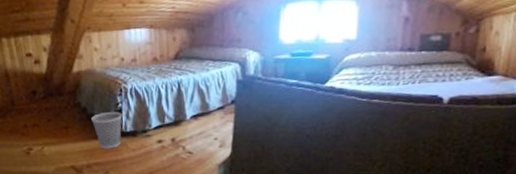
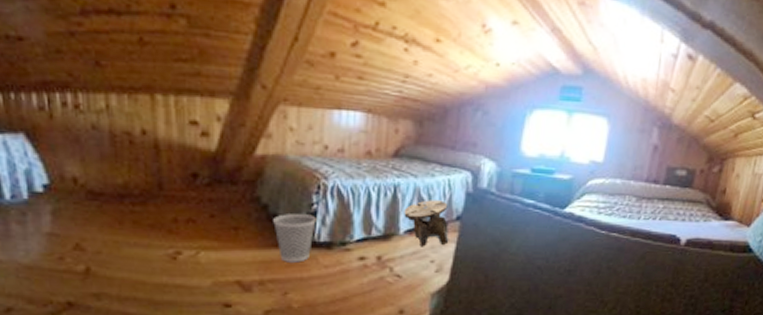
stool: none [188,89,228,128] -> present [404,200,449,247]

